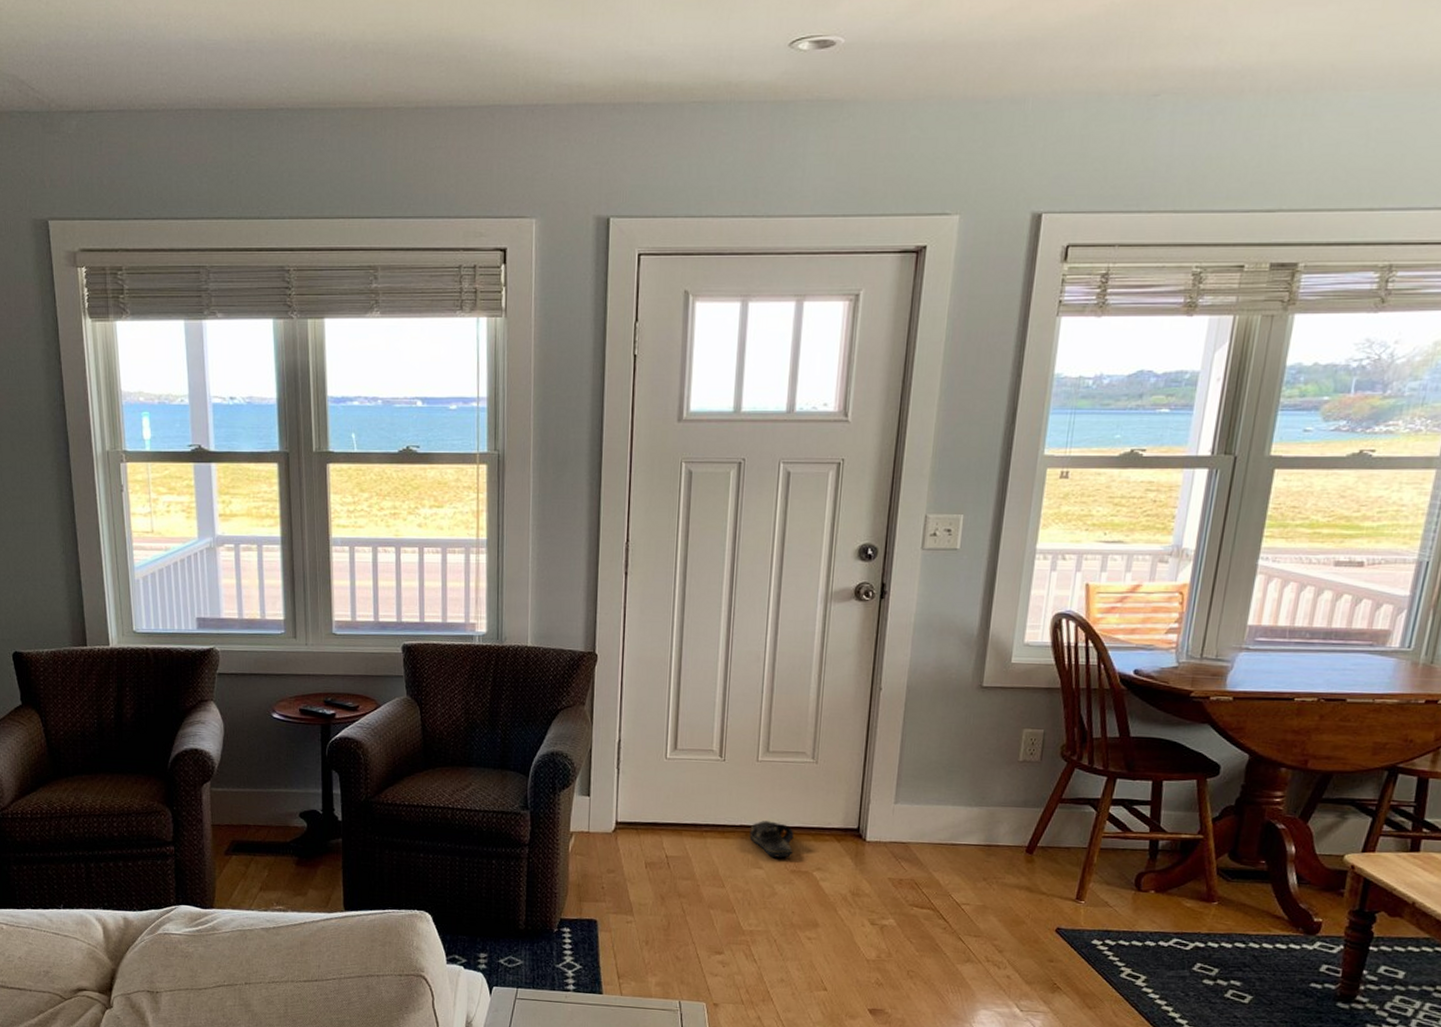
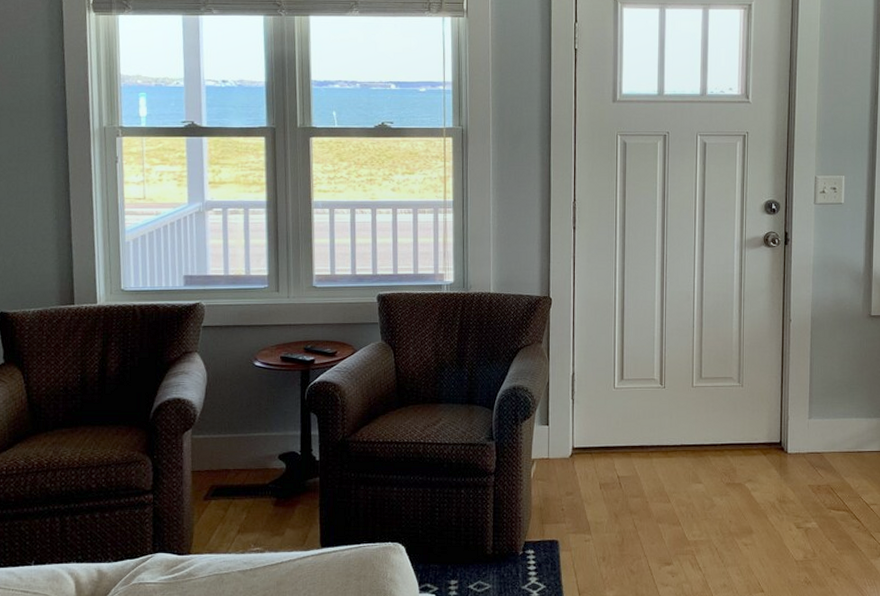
sandal: present [749,821,794,858] -> none [689,440,727,472]

